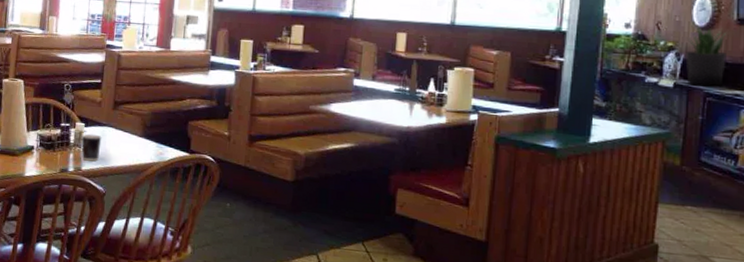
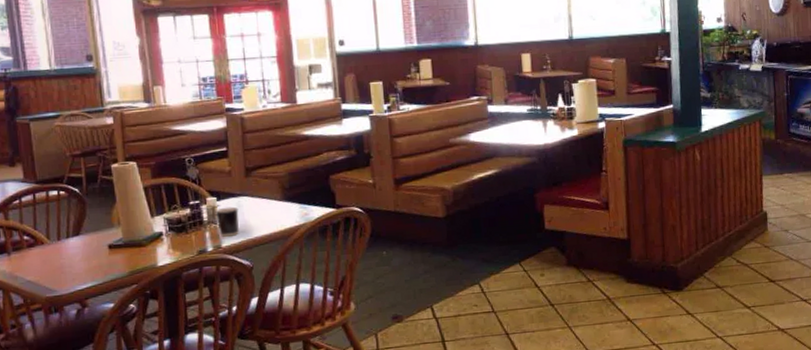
planter: present [685,23,727,87] -> none [768,10,800,67]

